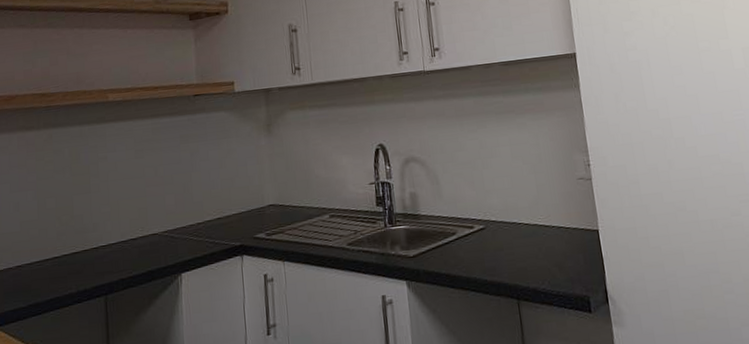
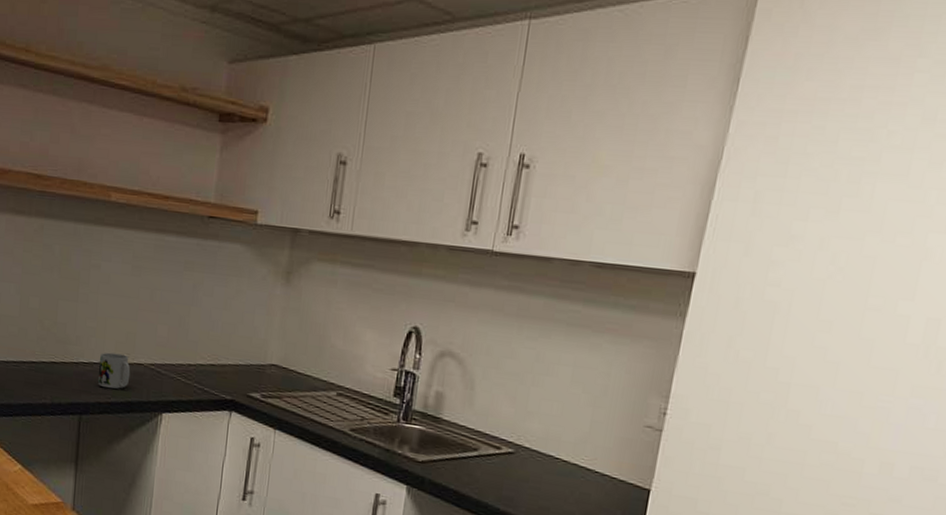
mug: none [117,229,147,264] -> present [97,352,131,389]

